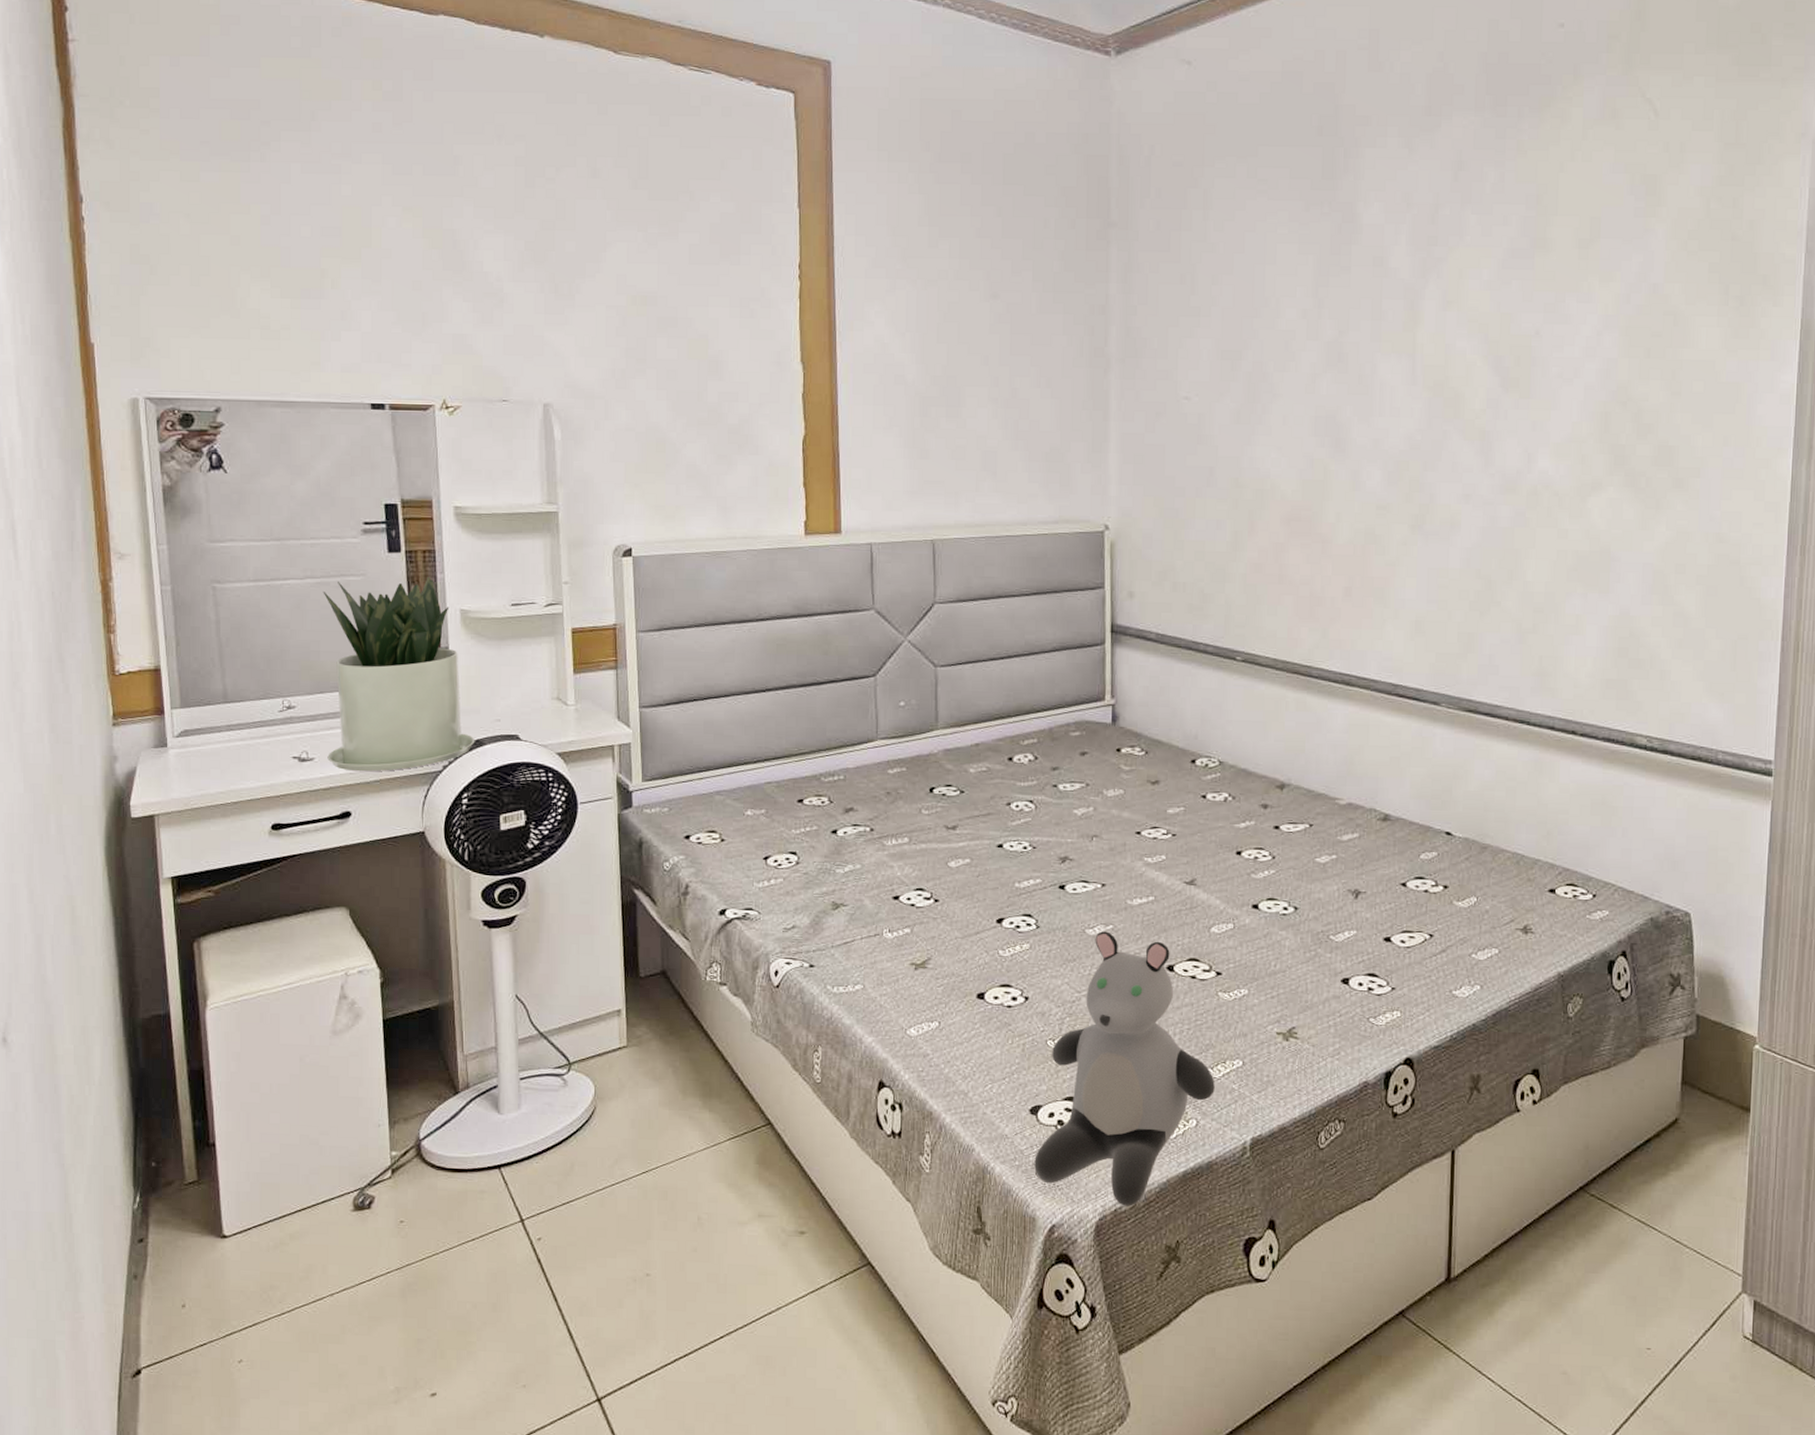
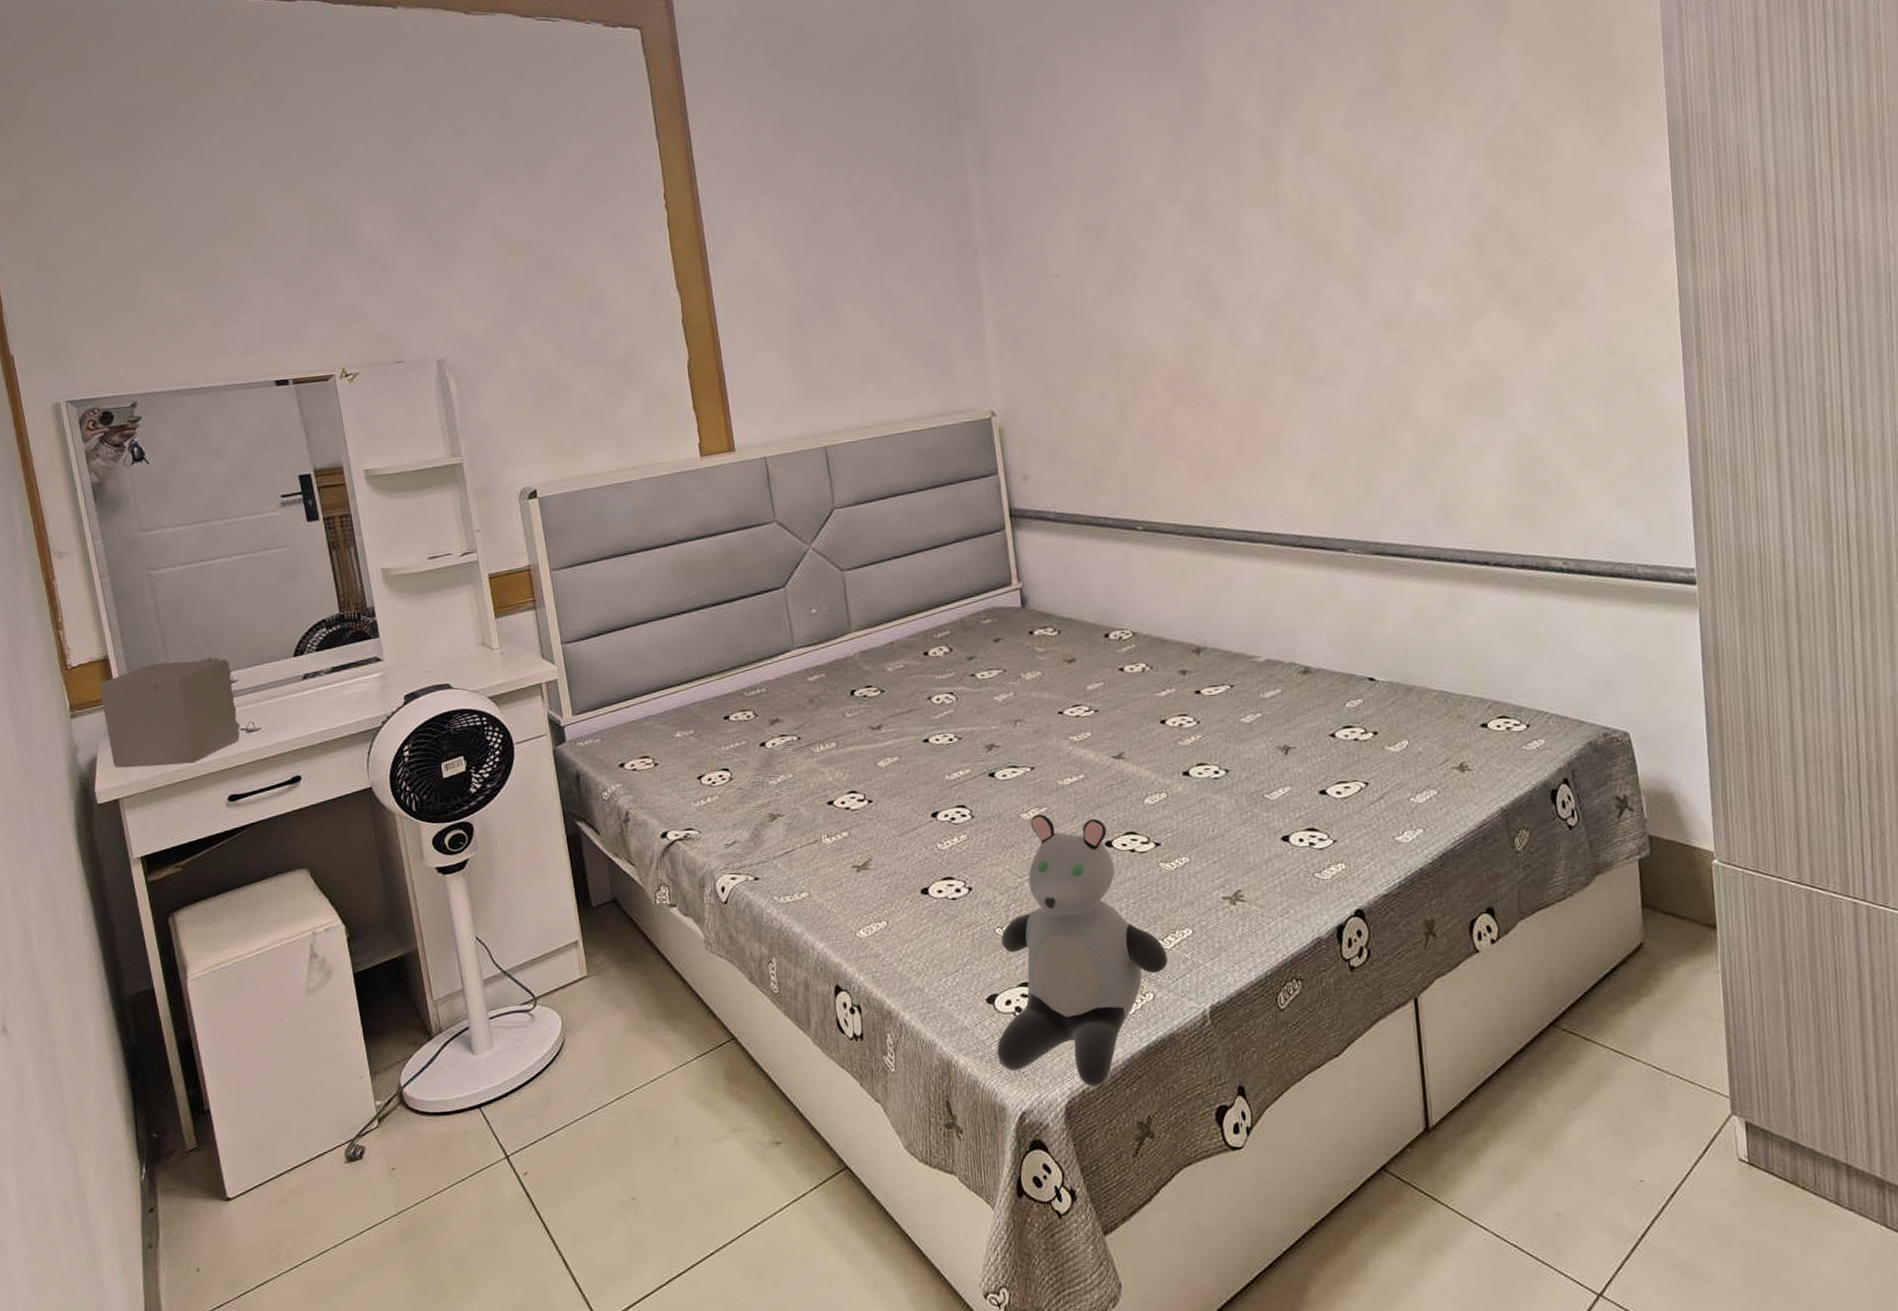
decorative box: none [147,679,292,787] -> present [99,657,240,768]
planter: present [323,577,475,772] -> none [251,540,410,737]

